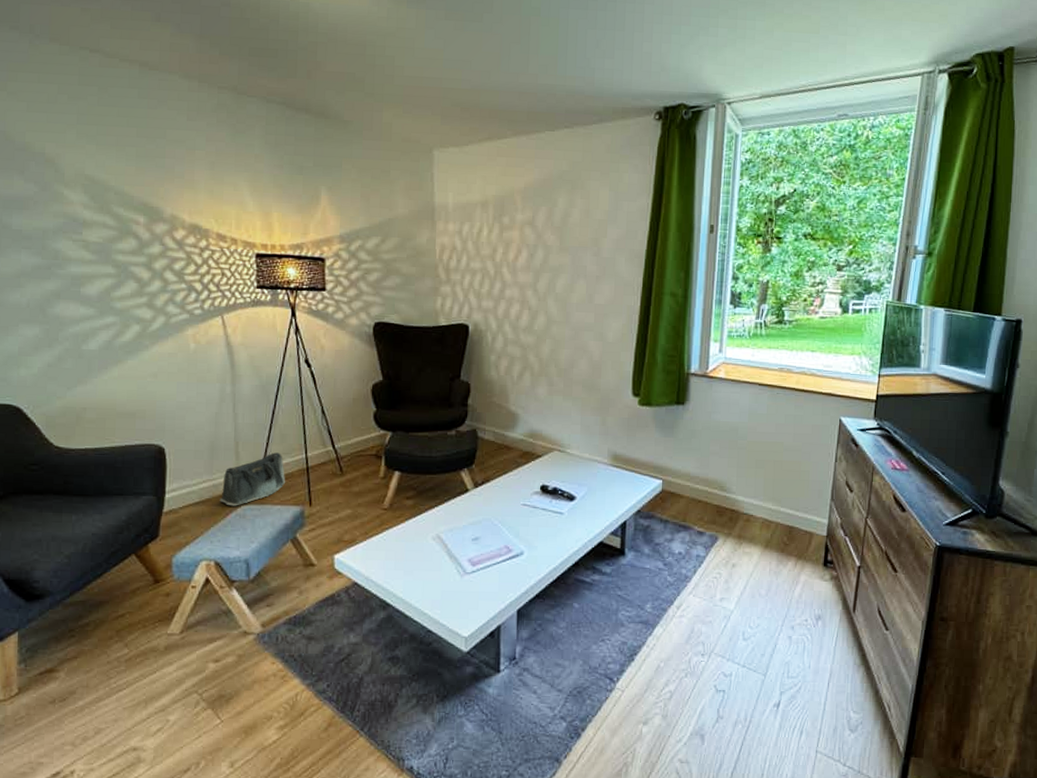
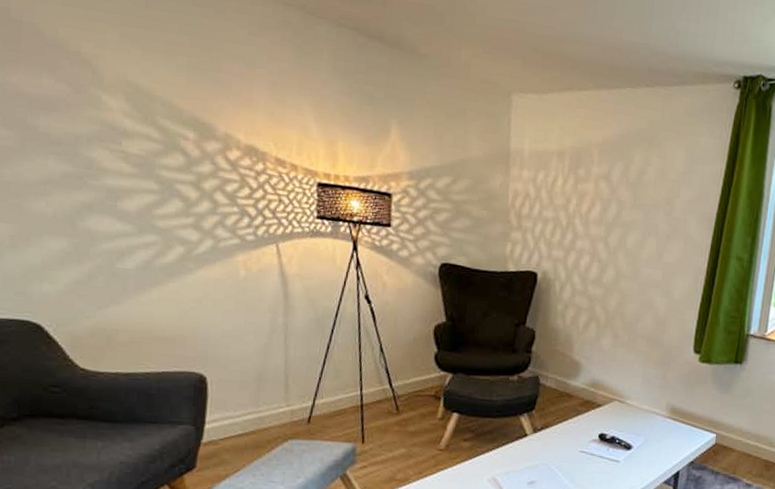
saddlebag: present [219,452,286,506] -> none [265,388,338,440]

